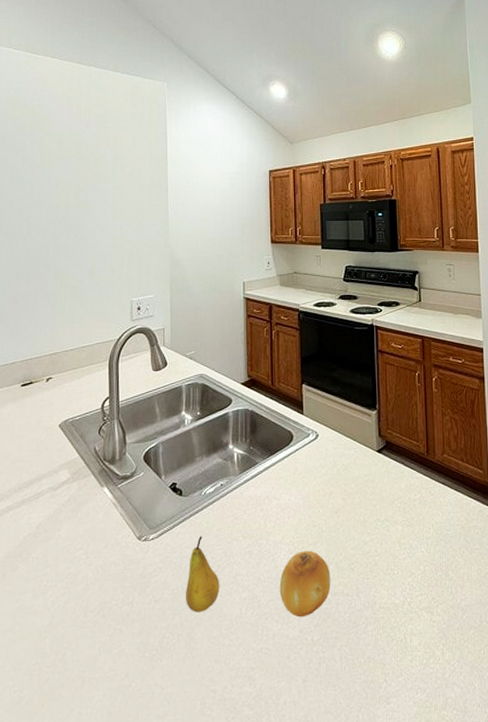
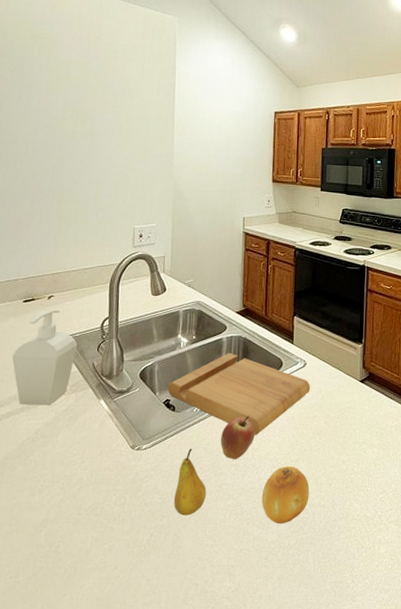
soap bottle: none [11,393,78,498] -> present [12,310,78,406]
cutting board: none [173,428,325,517] -> present [167,353,311,435]
fruit: none [232,496,268,547] -> present [221,416,255,460]

